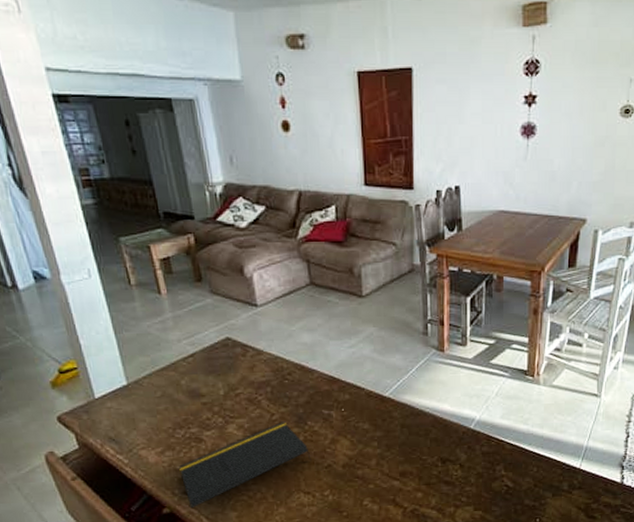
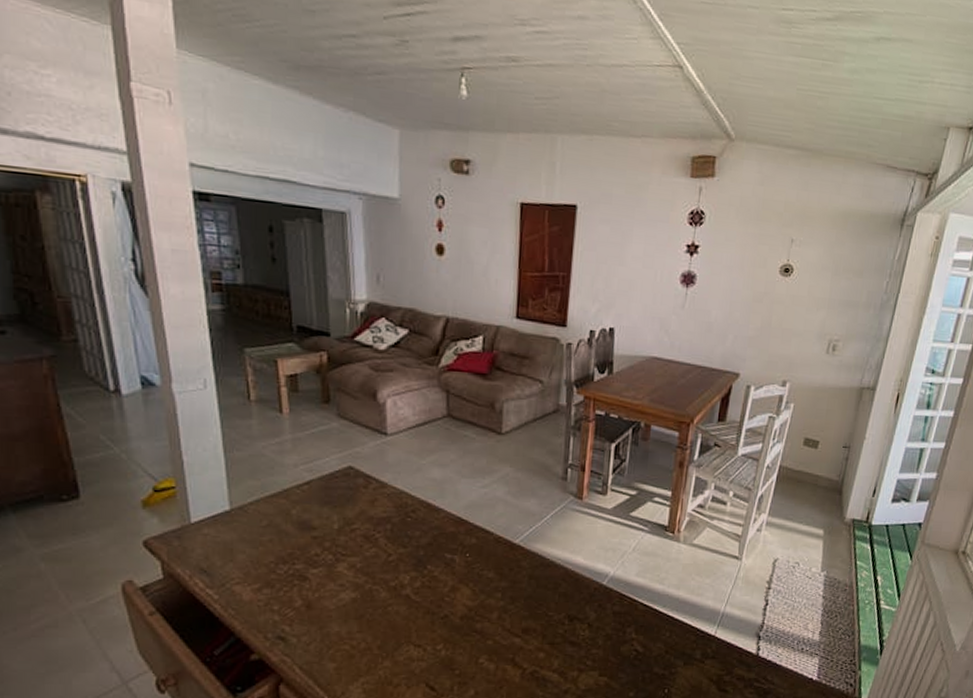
notepad: present [179,422,311,509] -> none [276,563,427,656]

